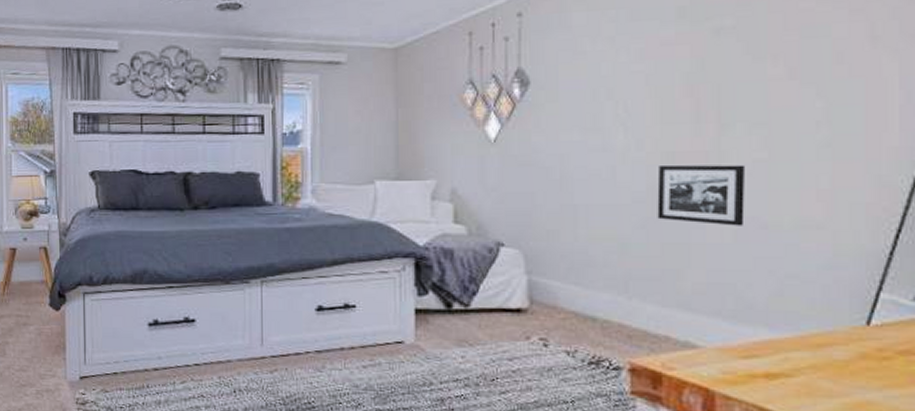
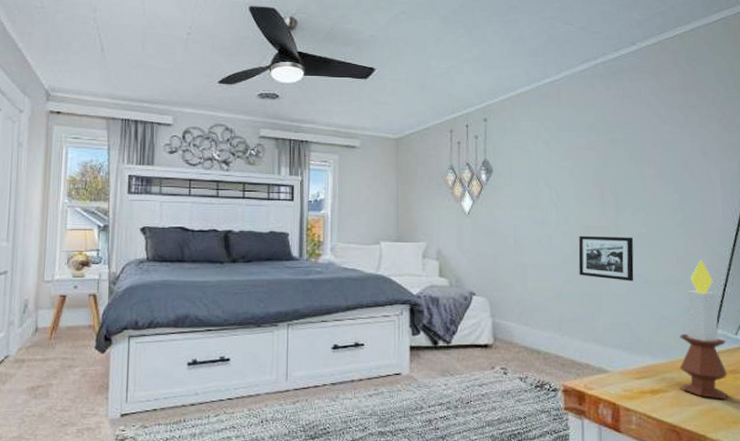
candle: none [813,194,895,391] -> present [679,259,727,400]

